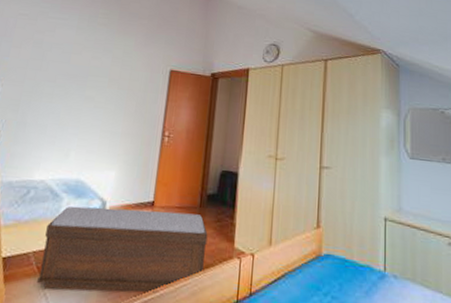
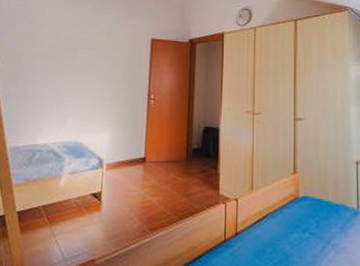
bench: present [37,206,208,293] -> none [49,165,195,238]

